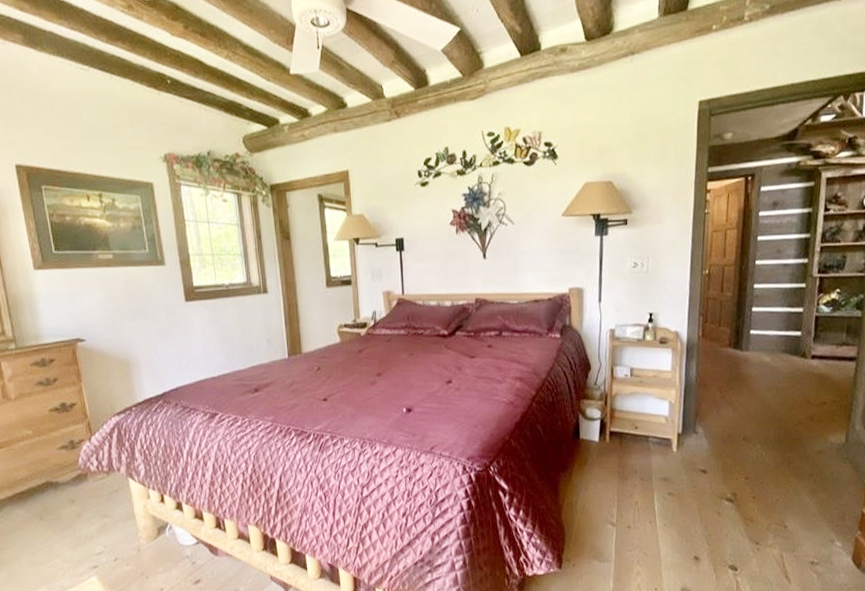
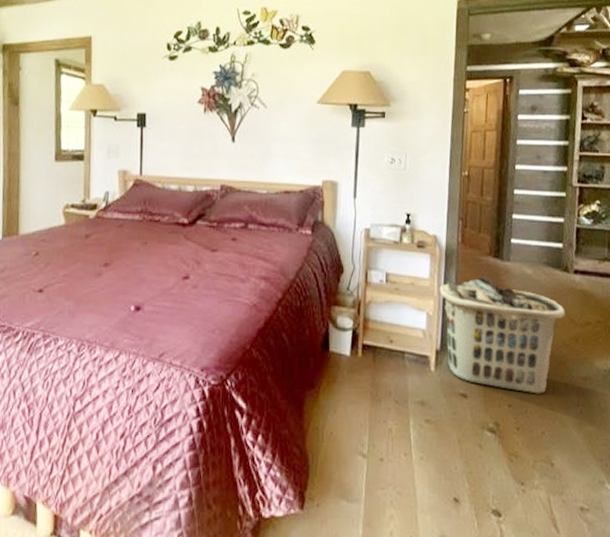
clothes hamper: none [681,366,801,468] -> present [439,276,565,394]

